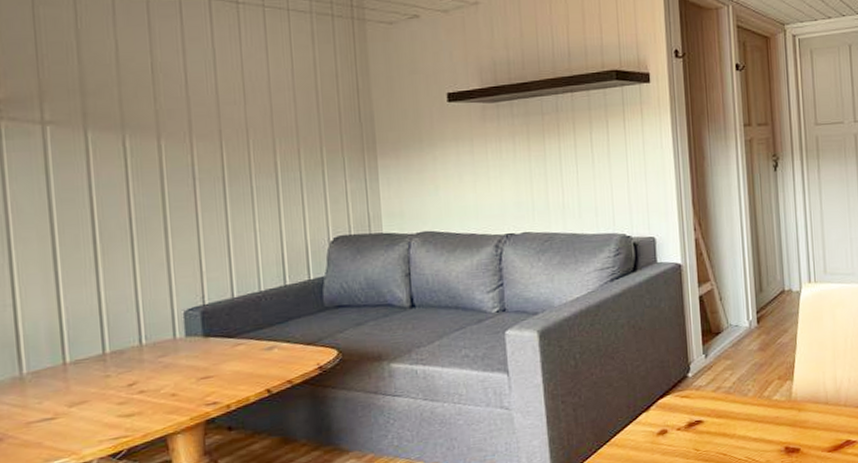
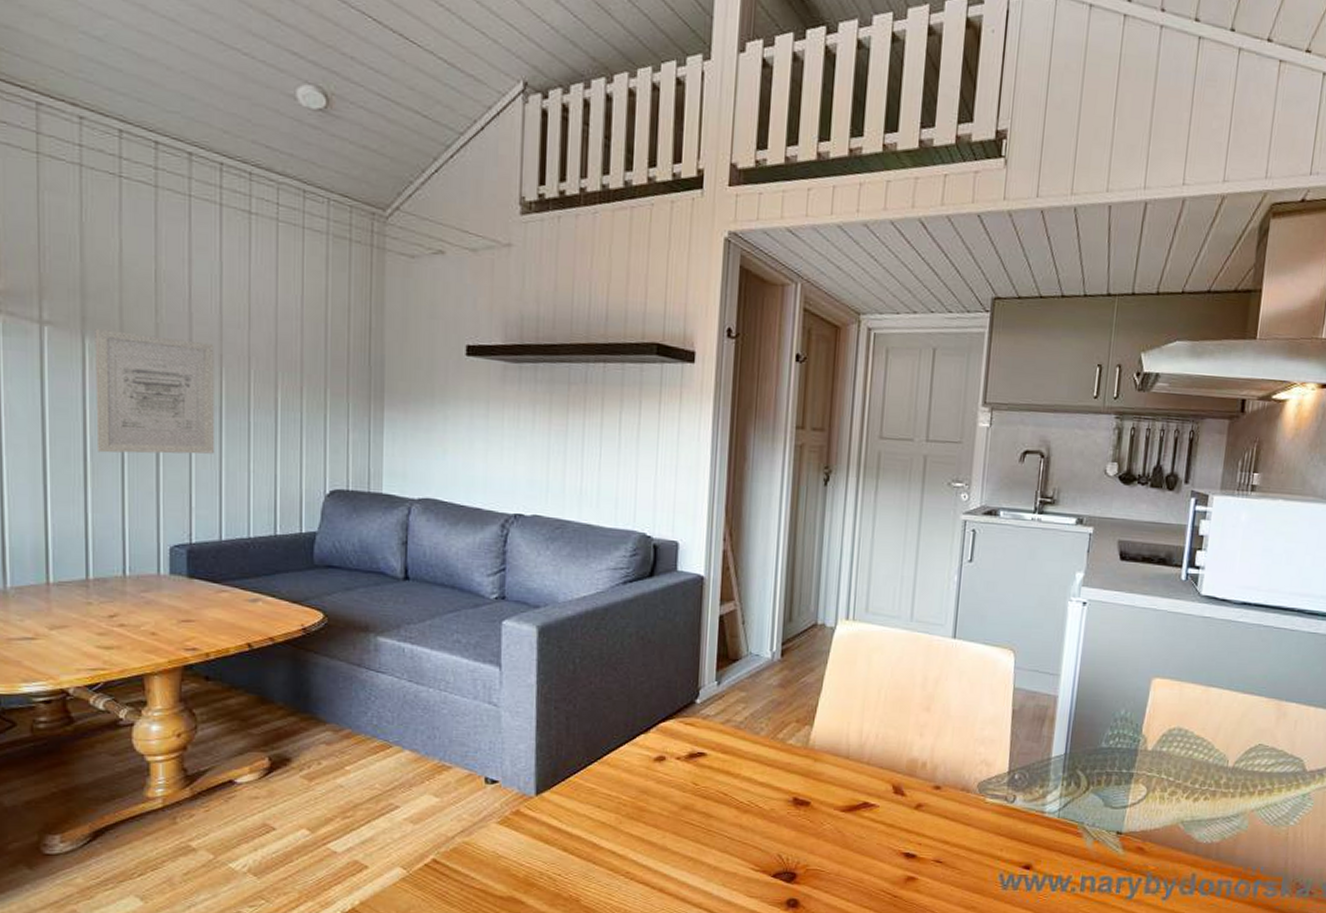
wall art: none [96,121,220,234] -> present [95,327,214,454]

